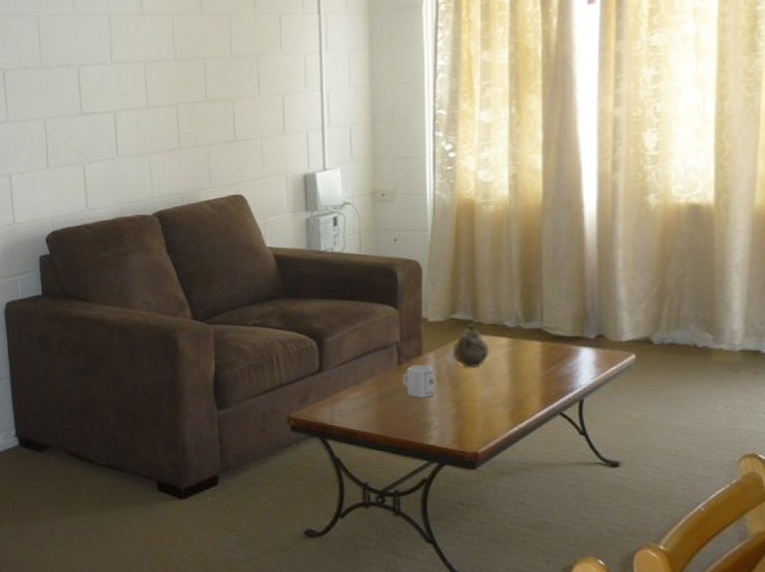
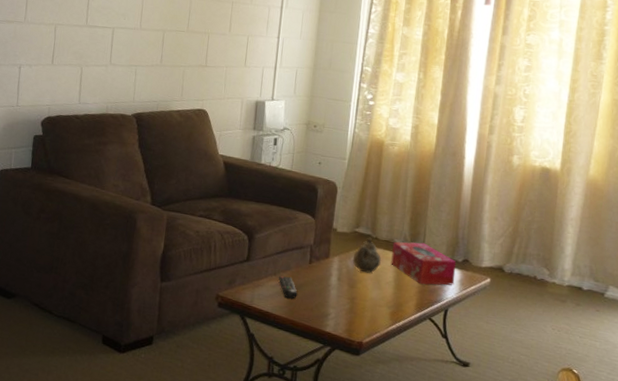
remote control: none [361,385,388,411] -> present [278,276,298,299]
cup: present [402,365,434,398] -> none [310,265,336,293]
tissue box: none [502,321,588,373] -> present [391,241,457,285]

